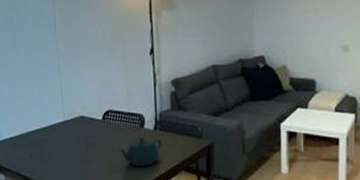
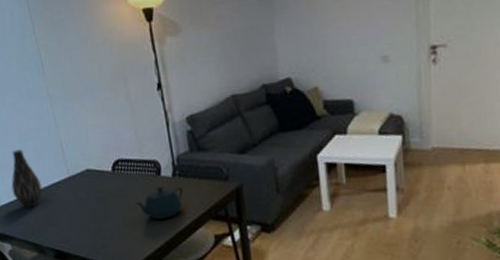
vase: none [13,93,40,144] -> present [11,149,43,208]

